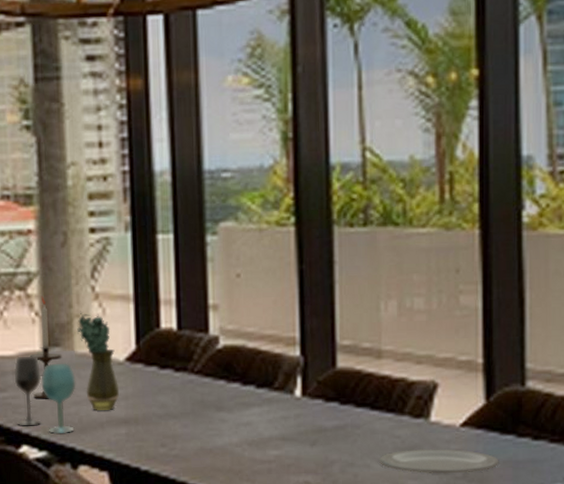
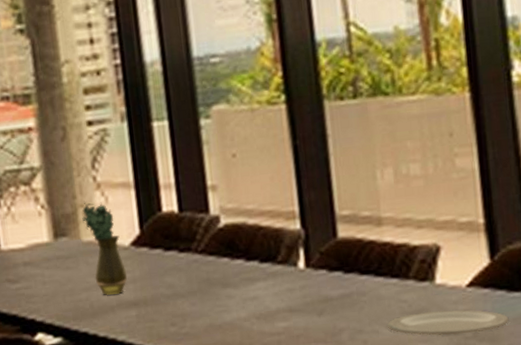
wine glass: present [14,356,42,426] -> none [24,247,55,315]
candlestick: present [29,296,62,399] -> none [38,189,70,288]
wine glass: present [40,363,76,434] -> none [50,251,87,320]

